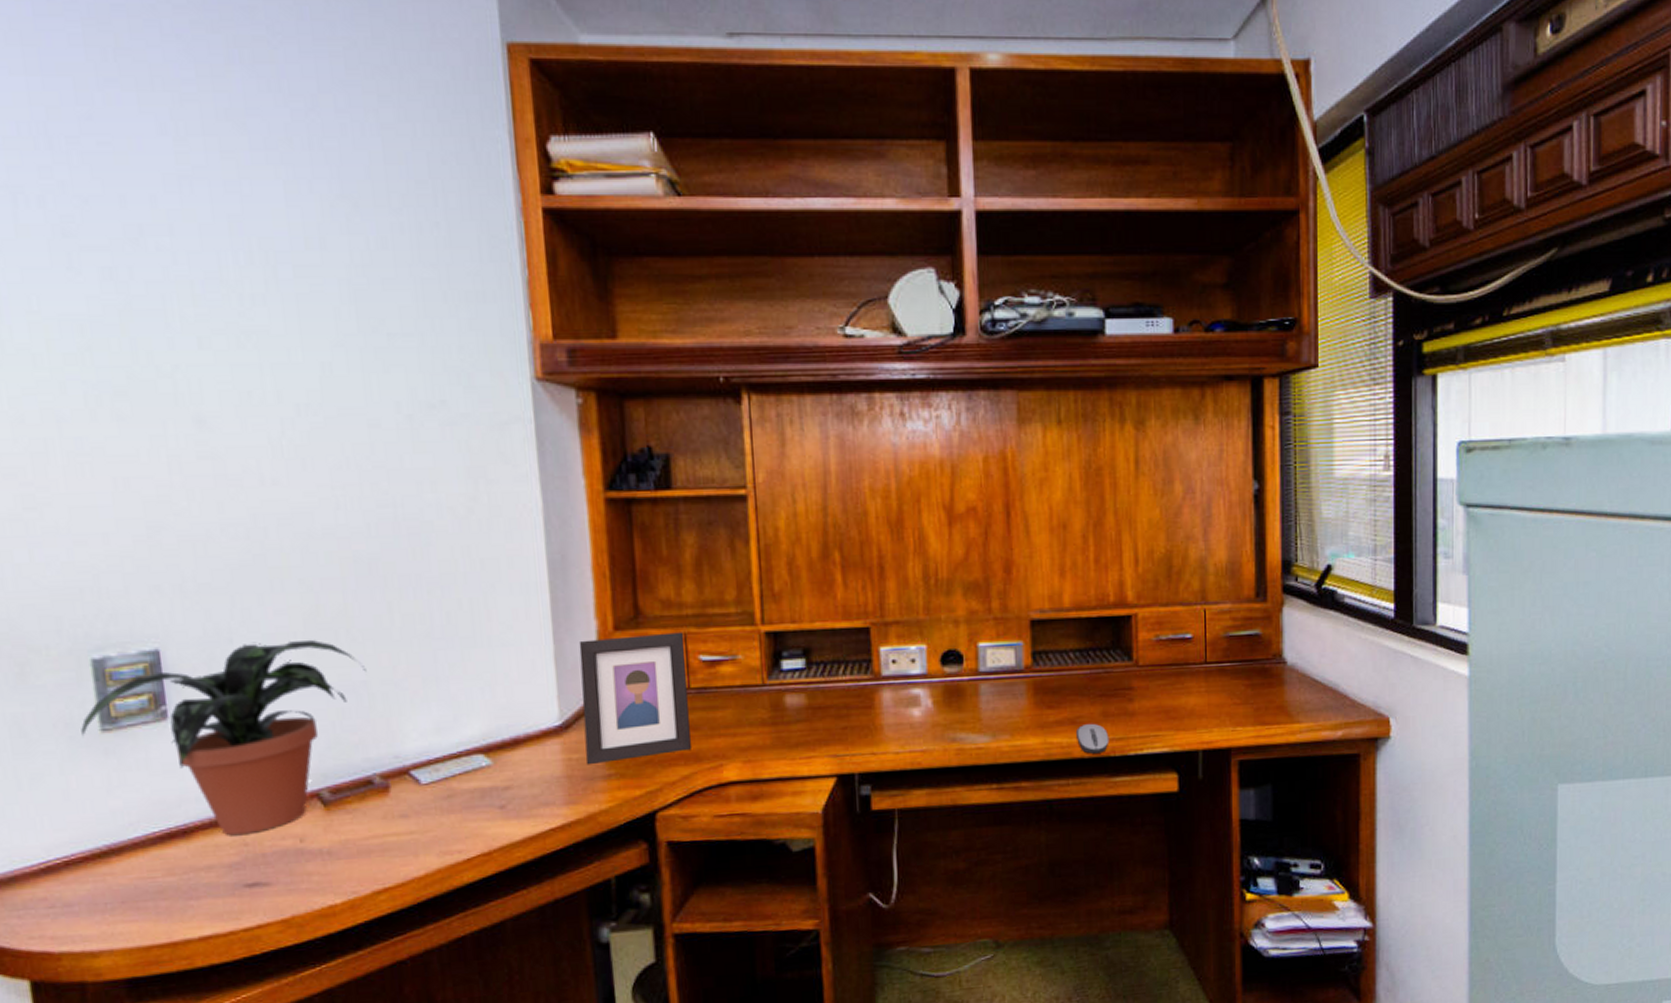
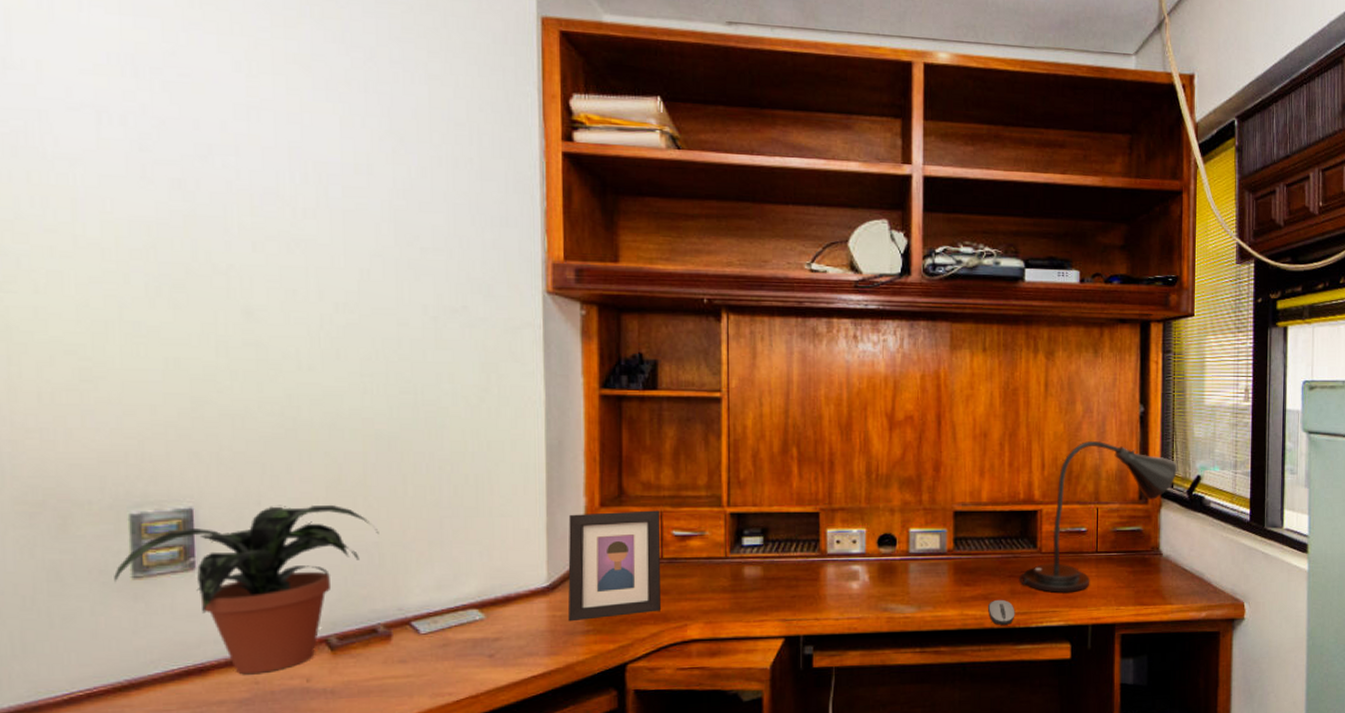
desk lamp: none [1112,528,1302,714] -> present [1019,441,1177,593]

